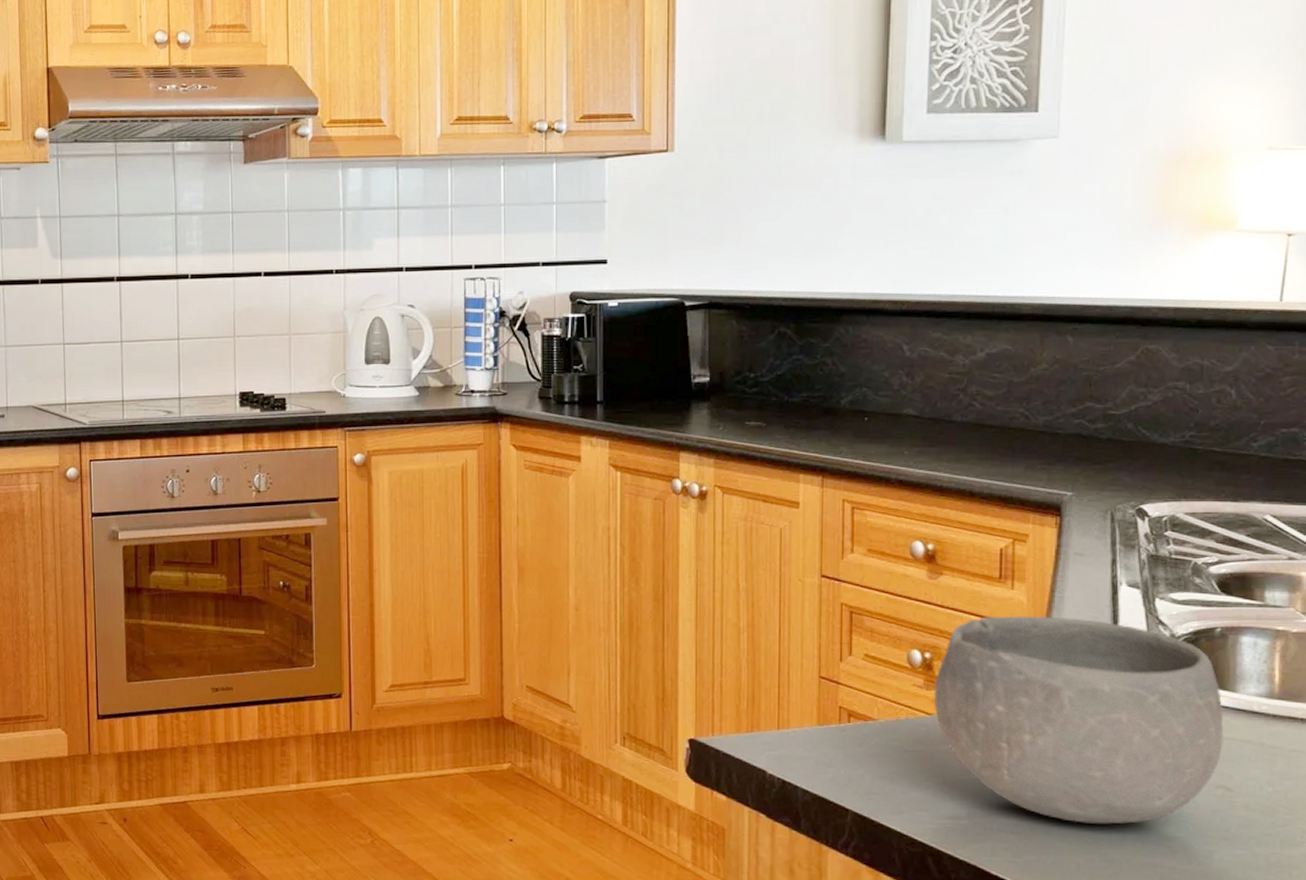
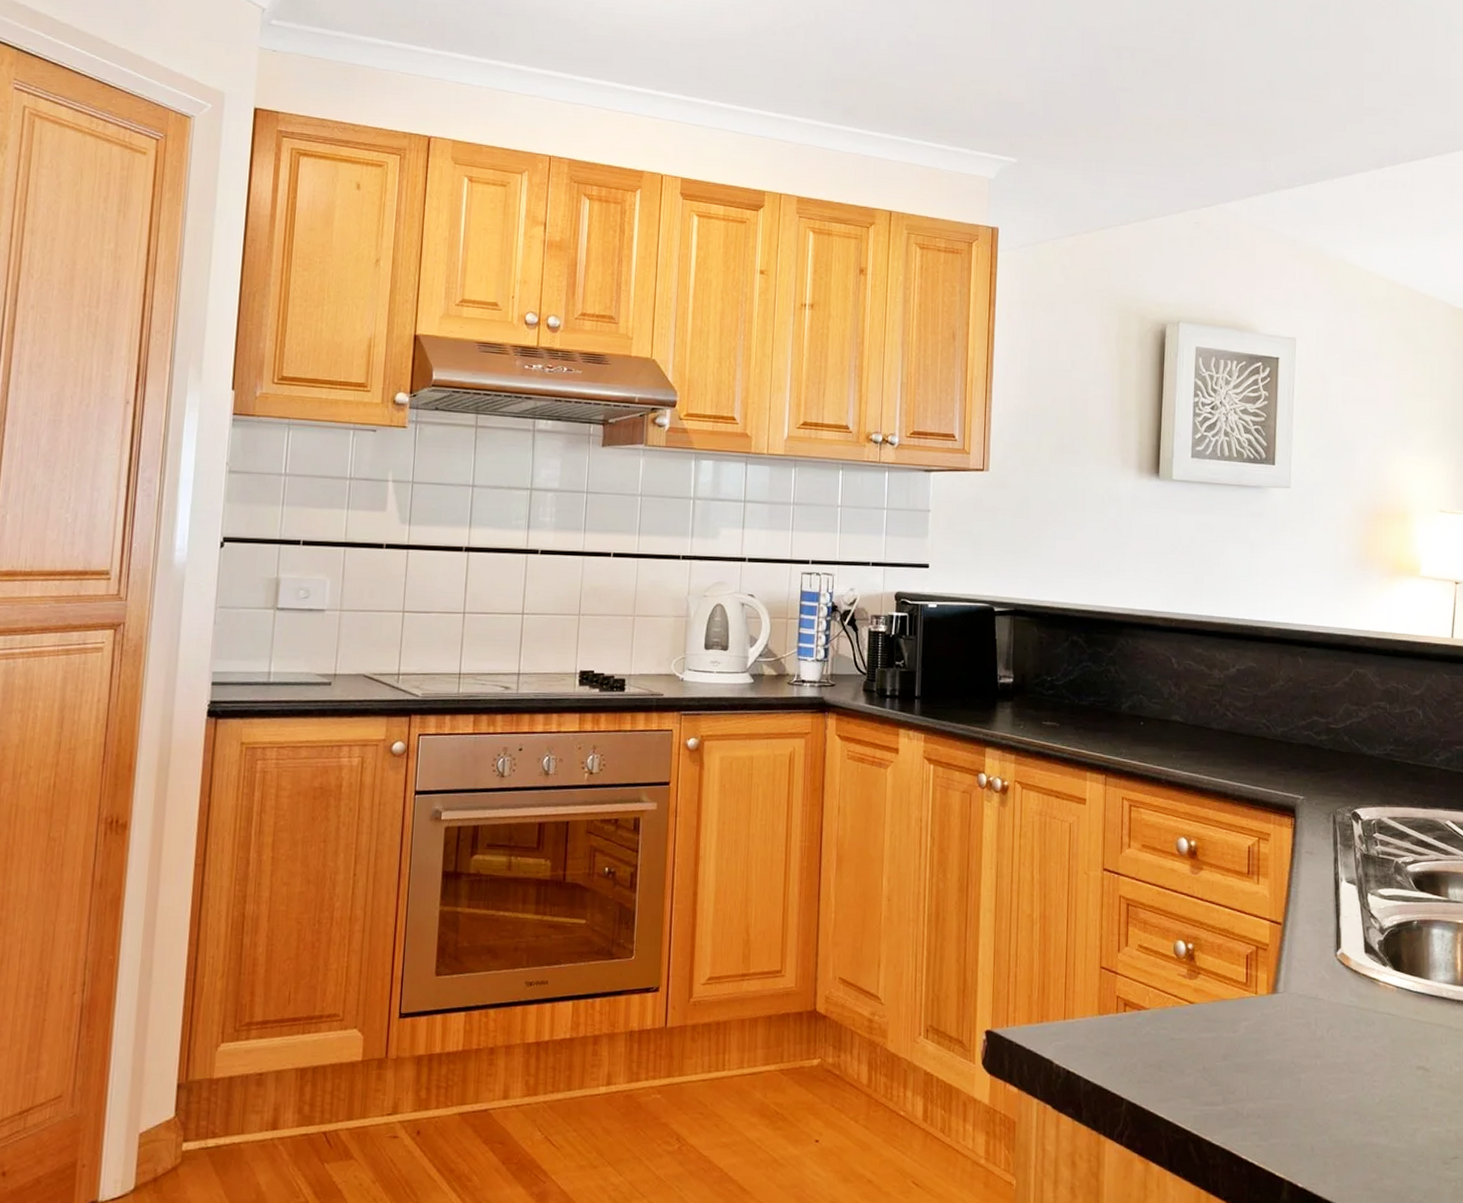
bowl: present [933,616,1224,824] -> none [1195,909,1421,1106]

